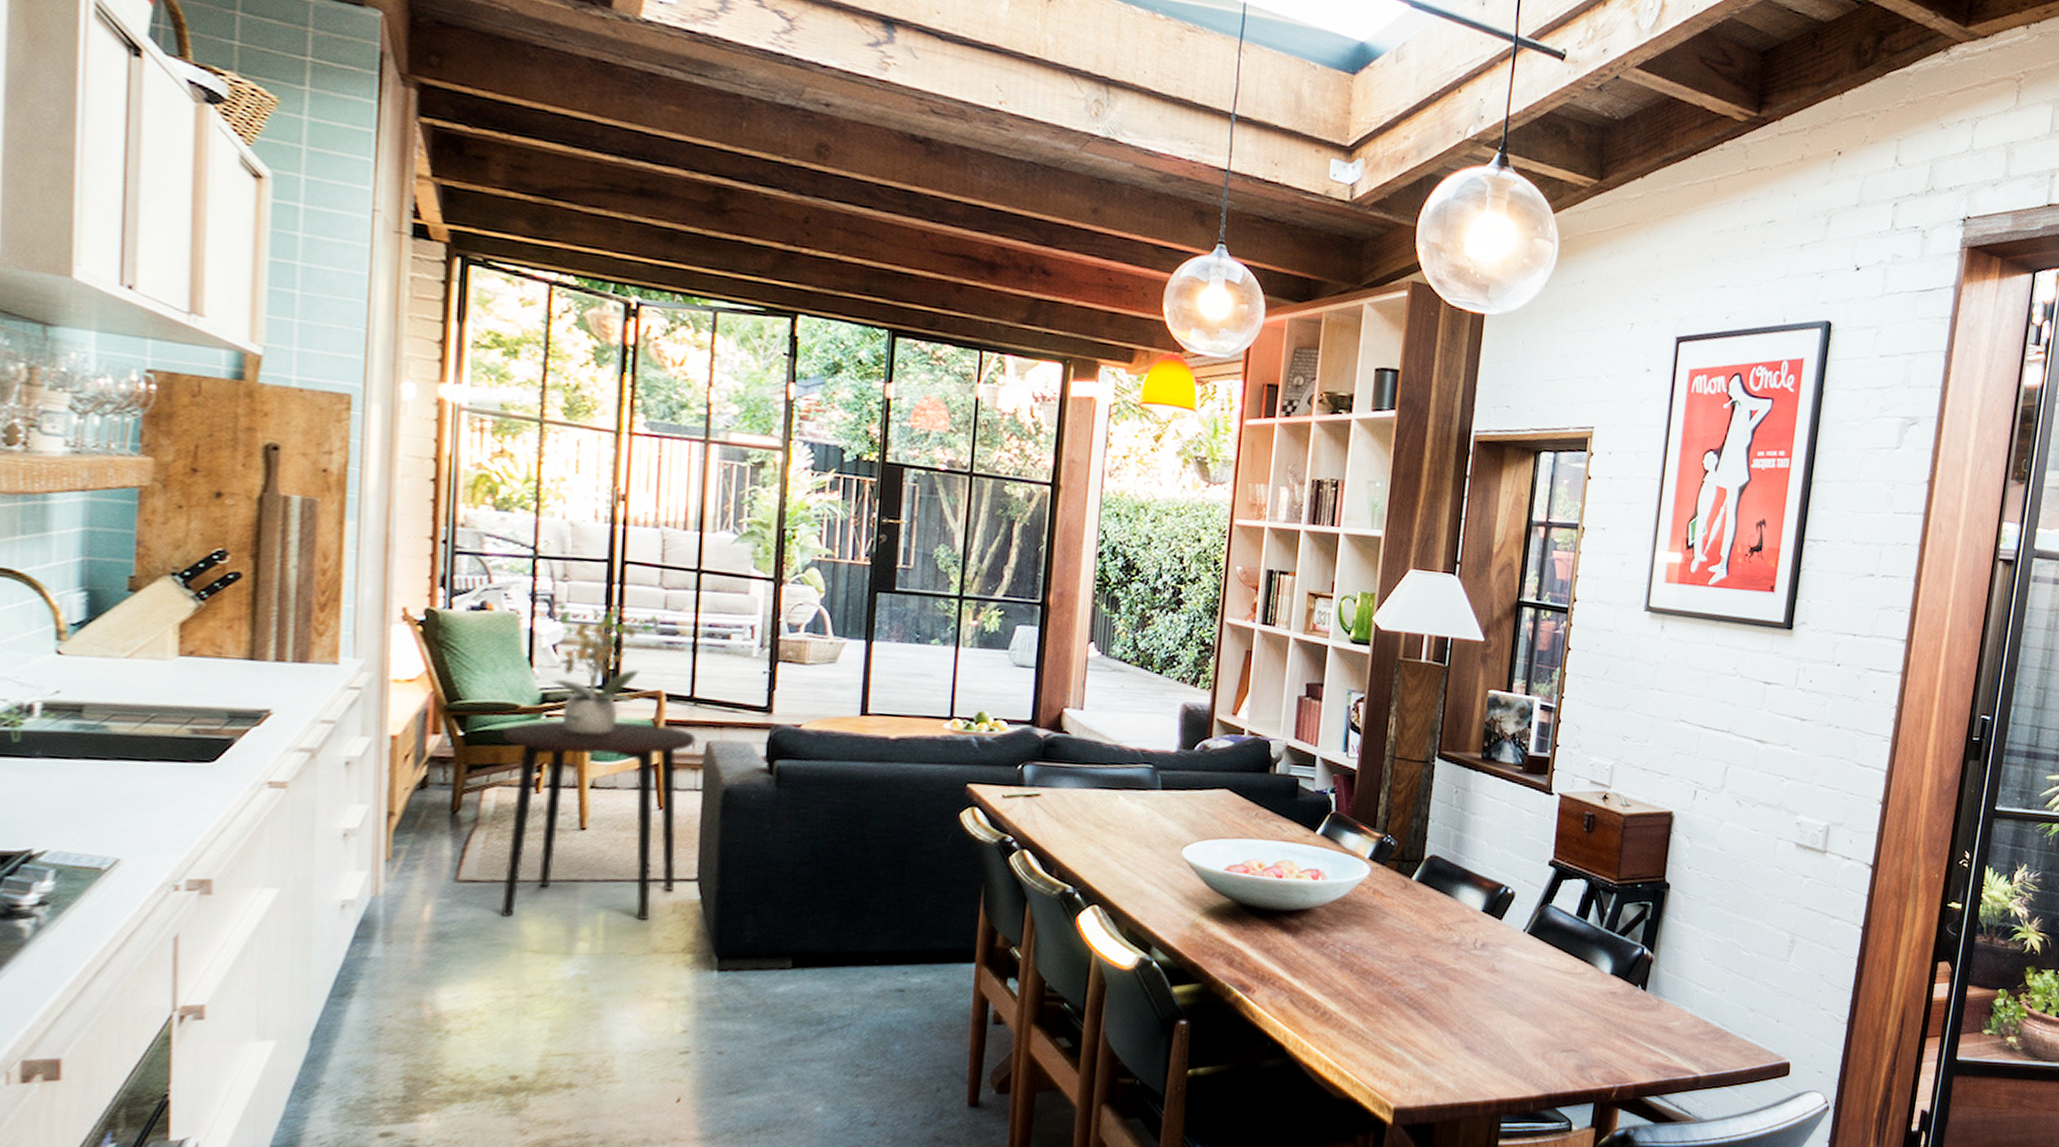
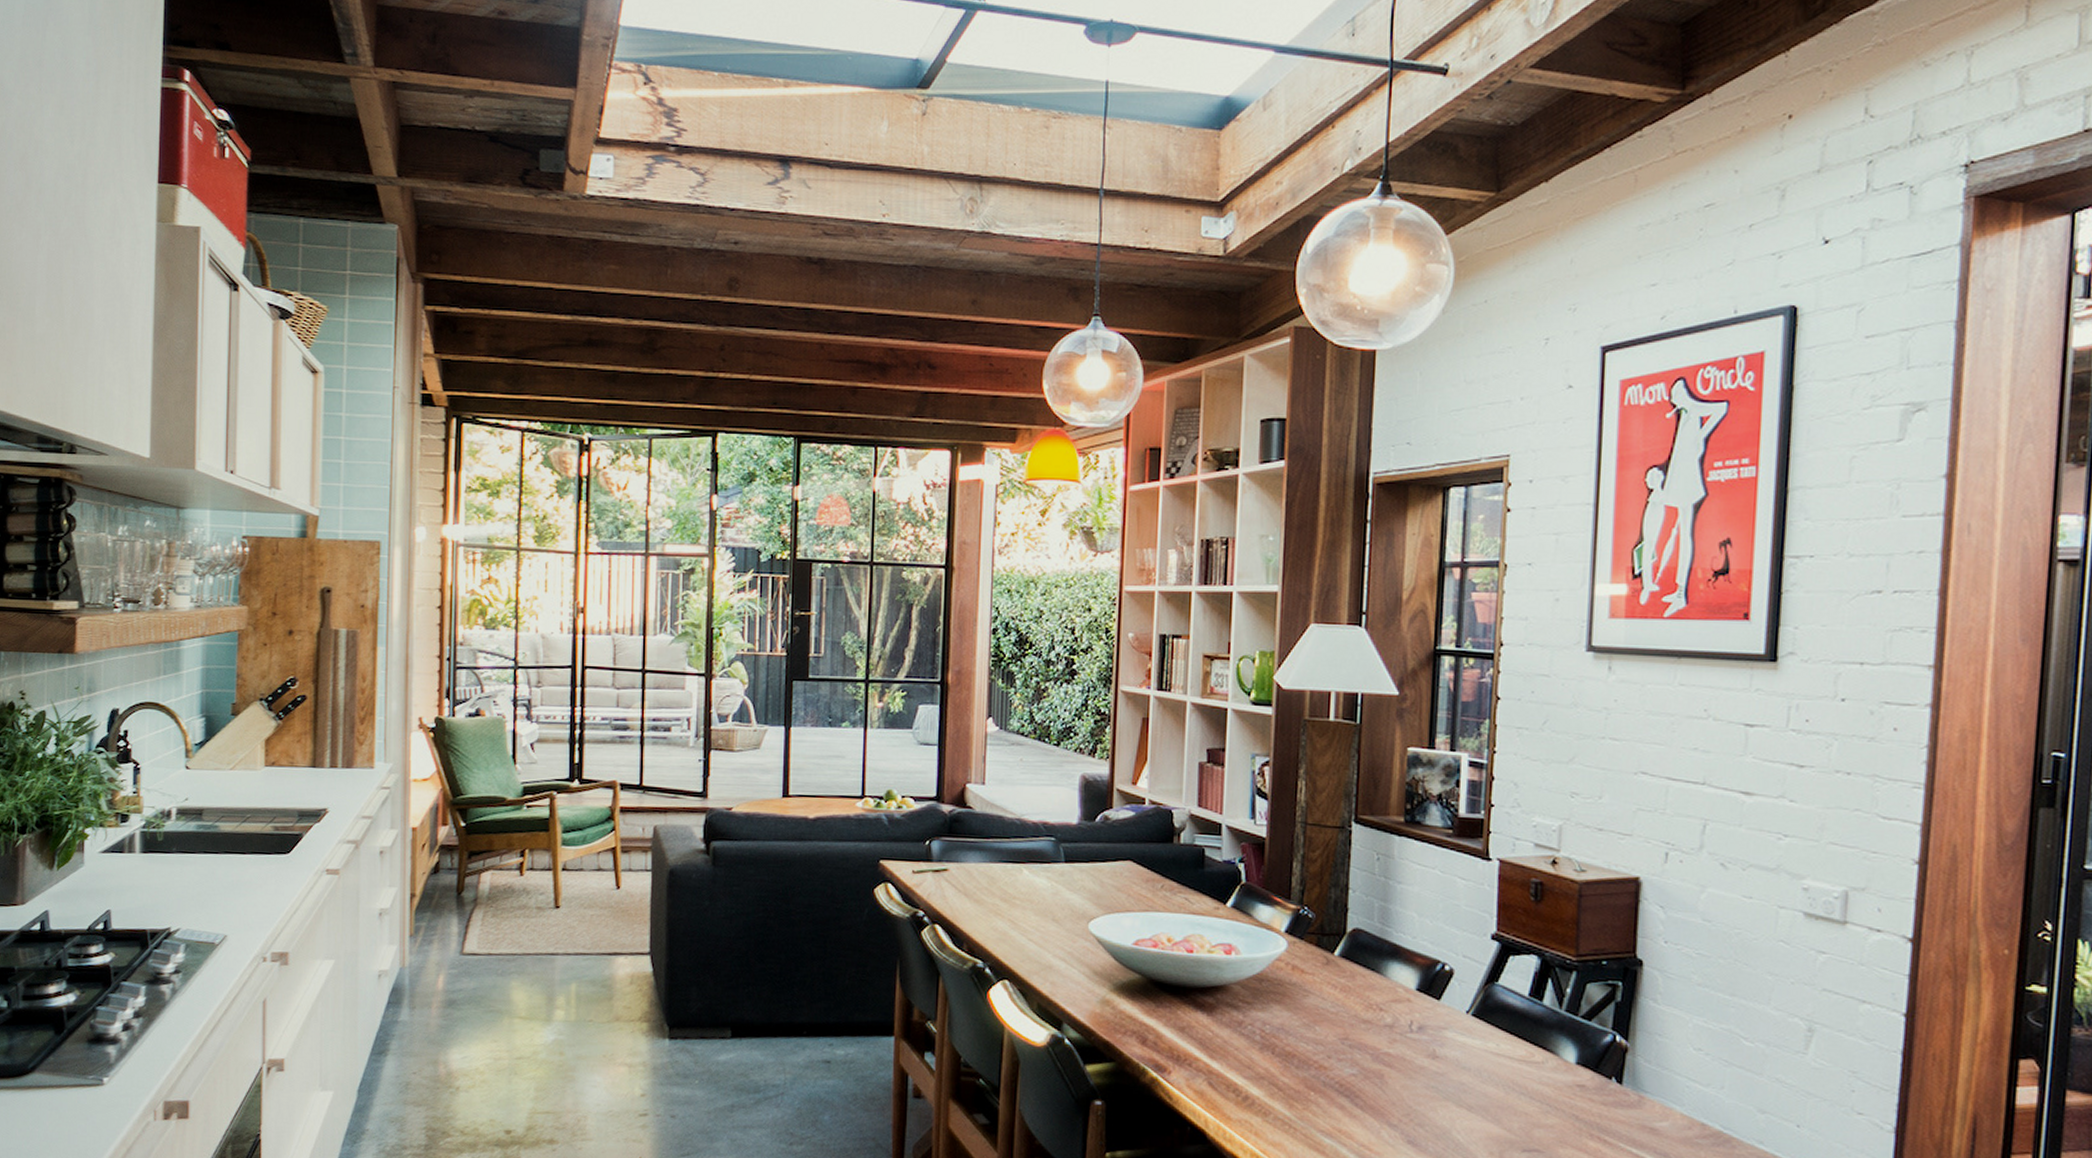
side table: present [502,720,696,921] -> none [495,810,646,992]
potted plant: present [547,600,667,735] -> none [527,703,619,823]

